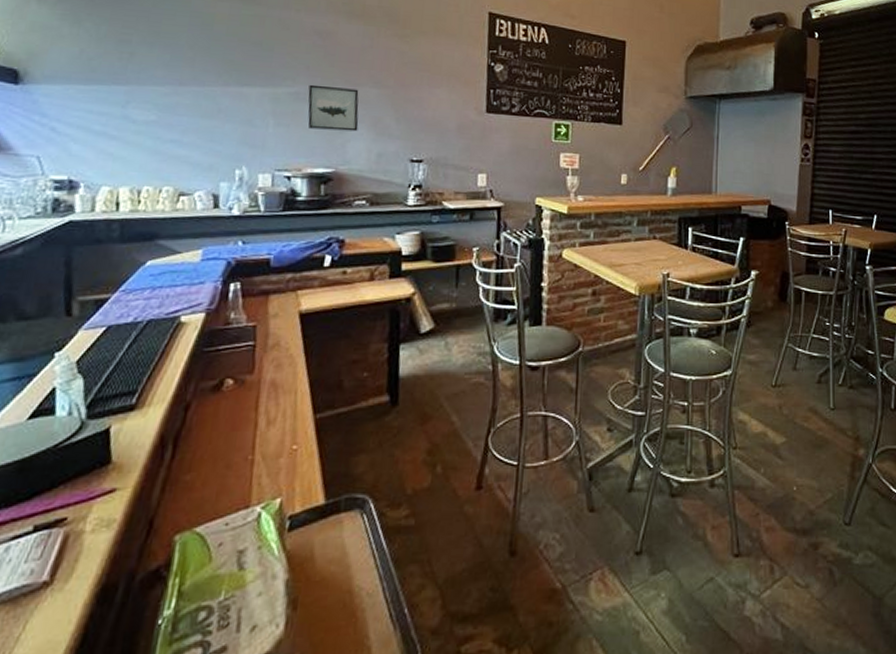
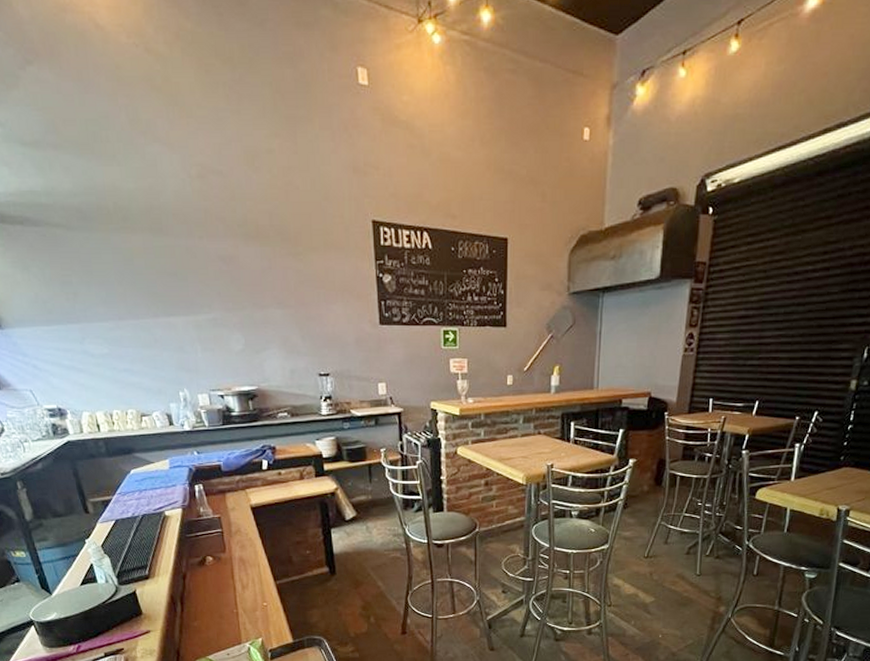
wall art: present [308,84,359,132] -> none [223,310,271,351]

